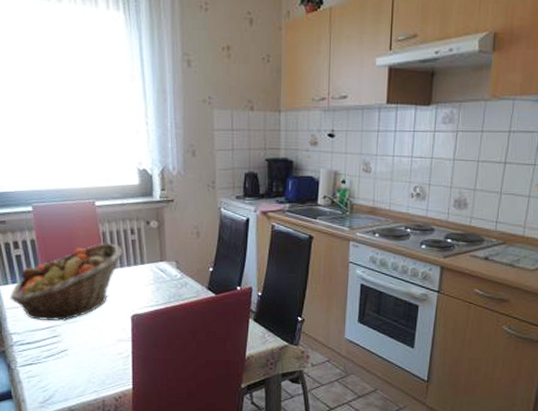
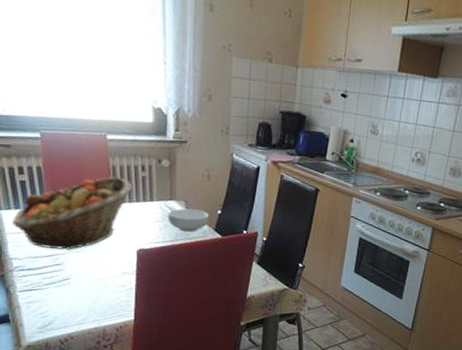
cereal bowl: none [159,268,201,293] -> present [167,208,209,233]

